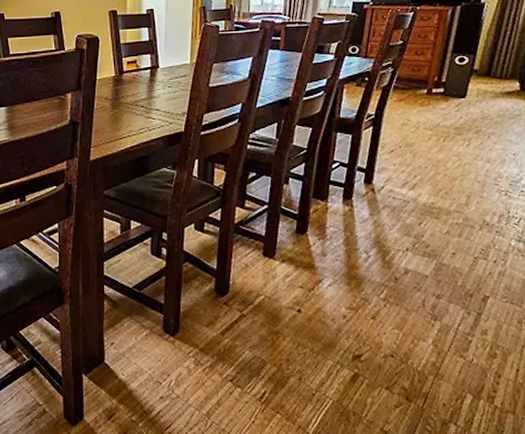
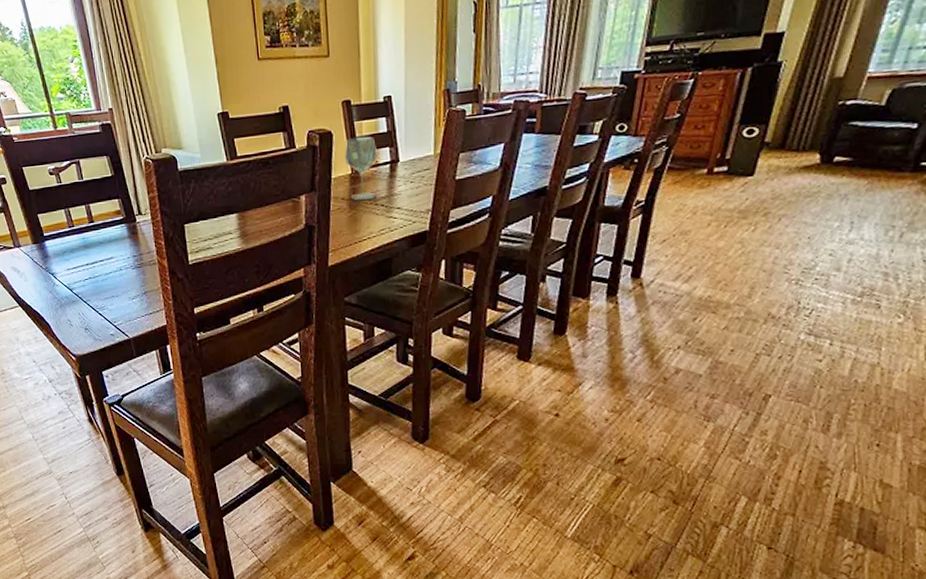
wine glass: none [109,43,140,102] -> present [344,136,378,201]

